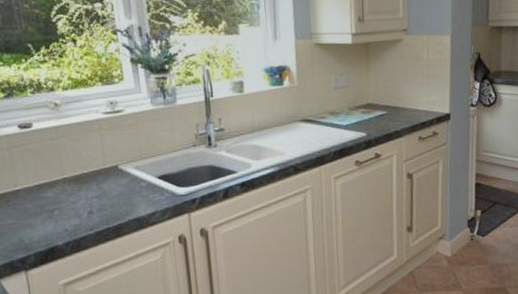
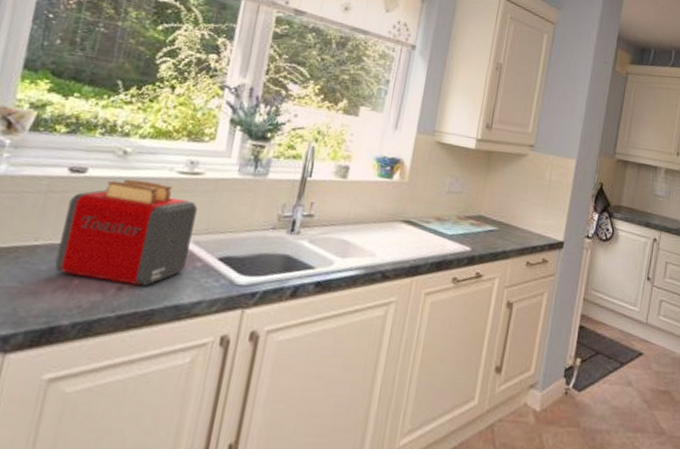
toaster: none [28,125,134,208] -> present [54,179,198,286]

